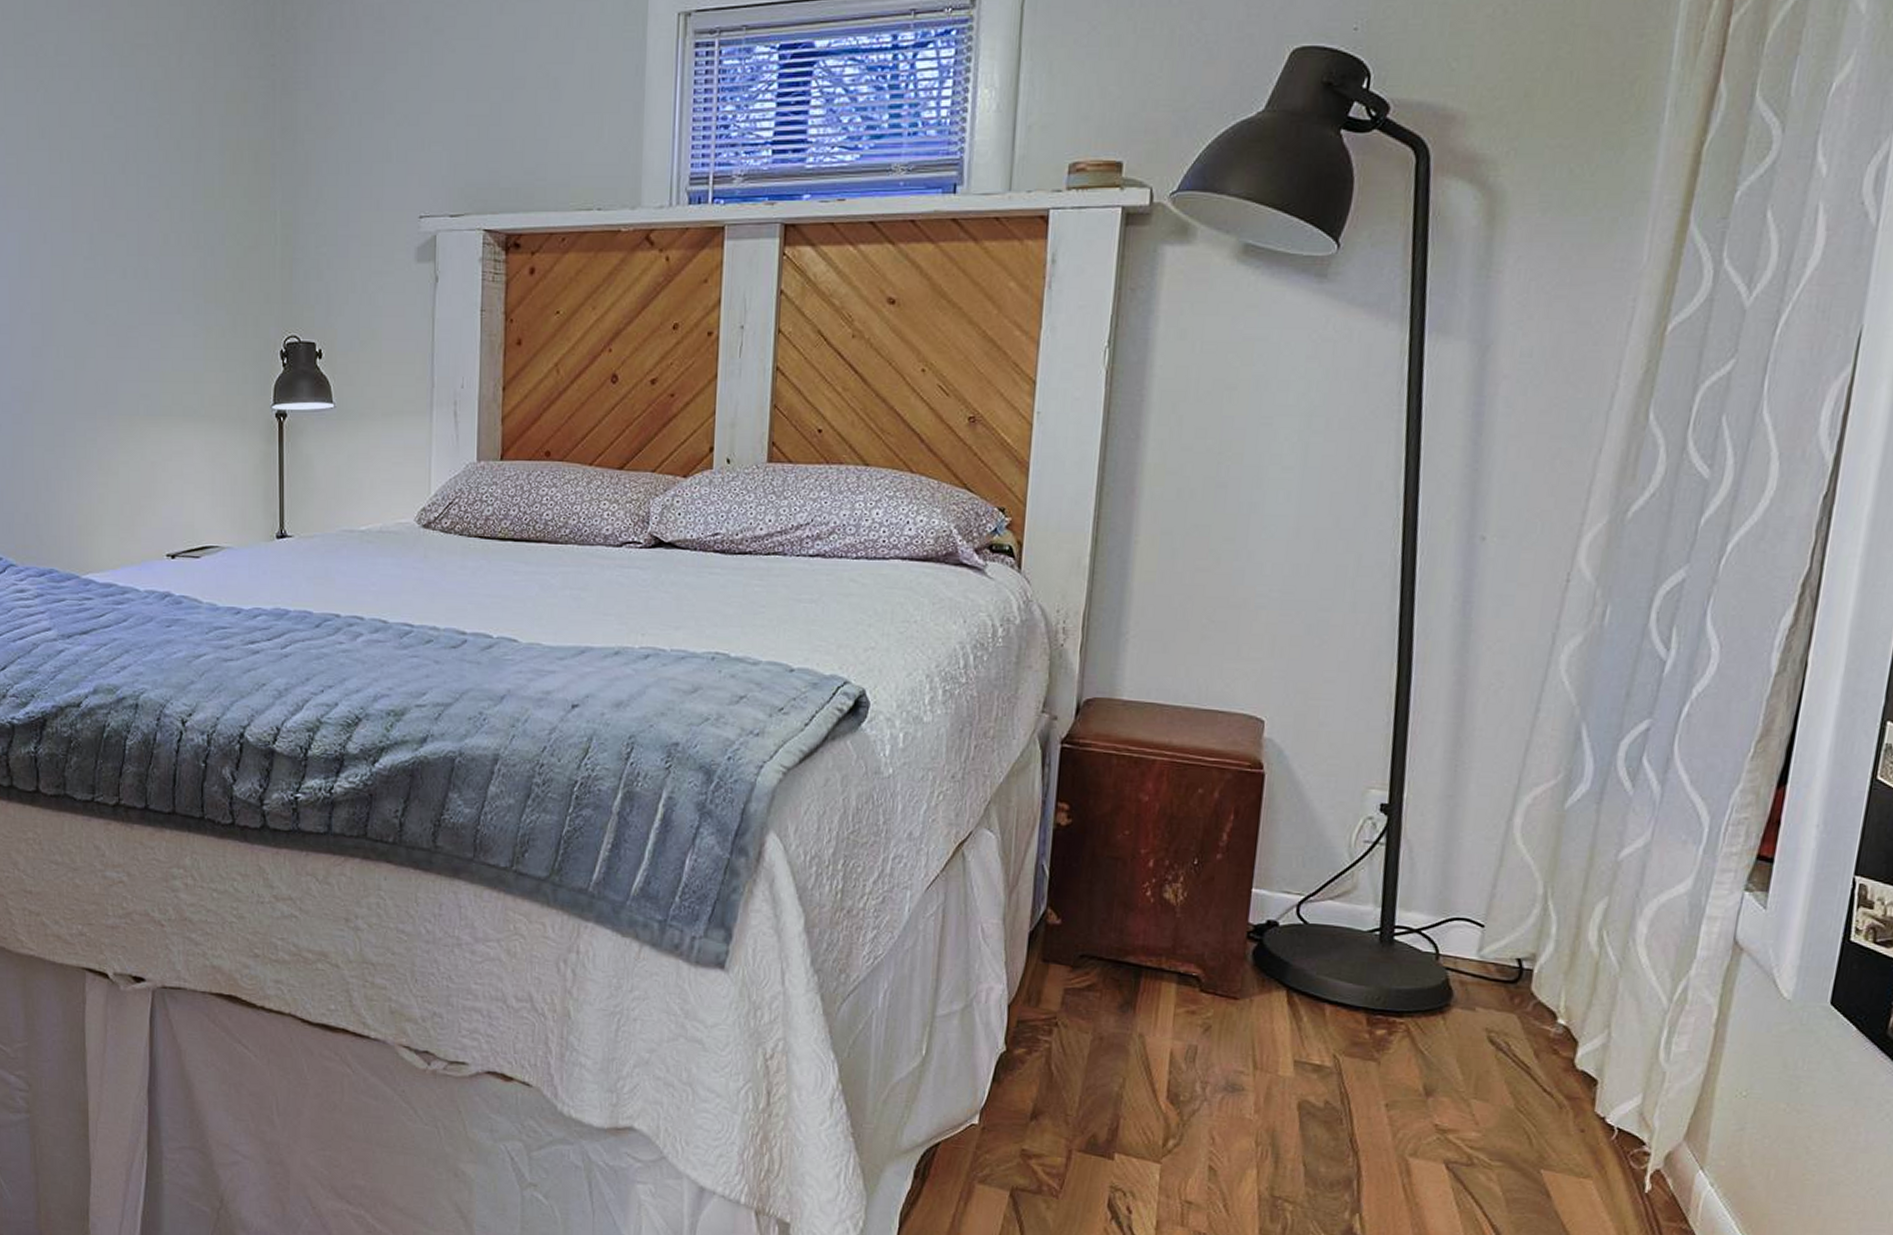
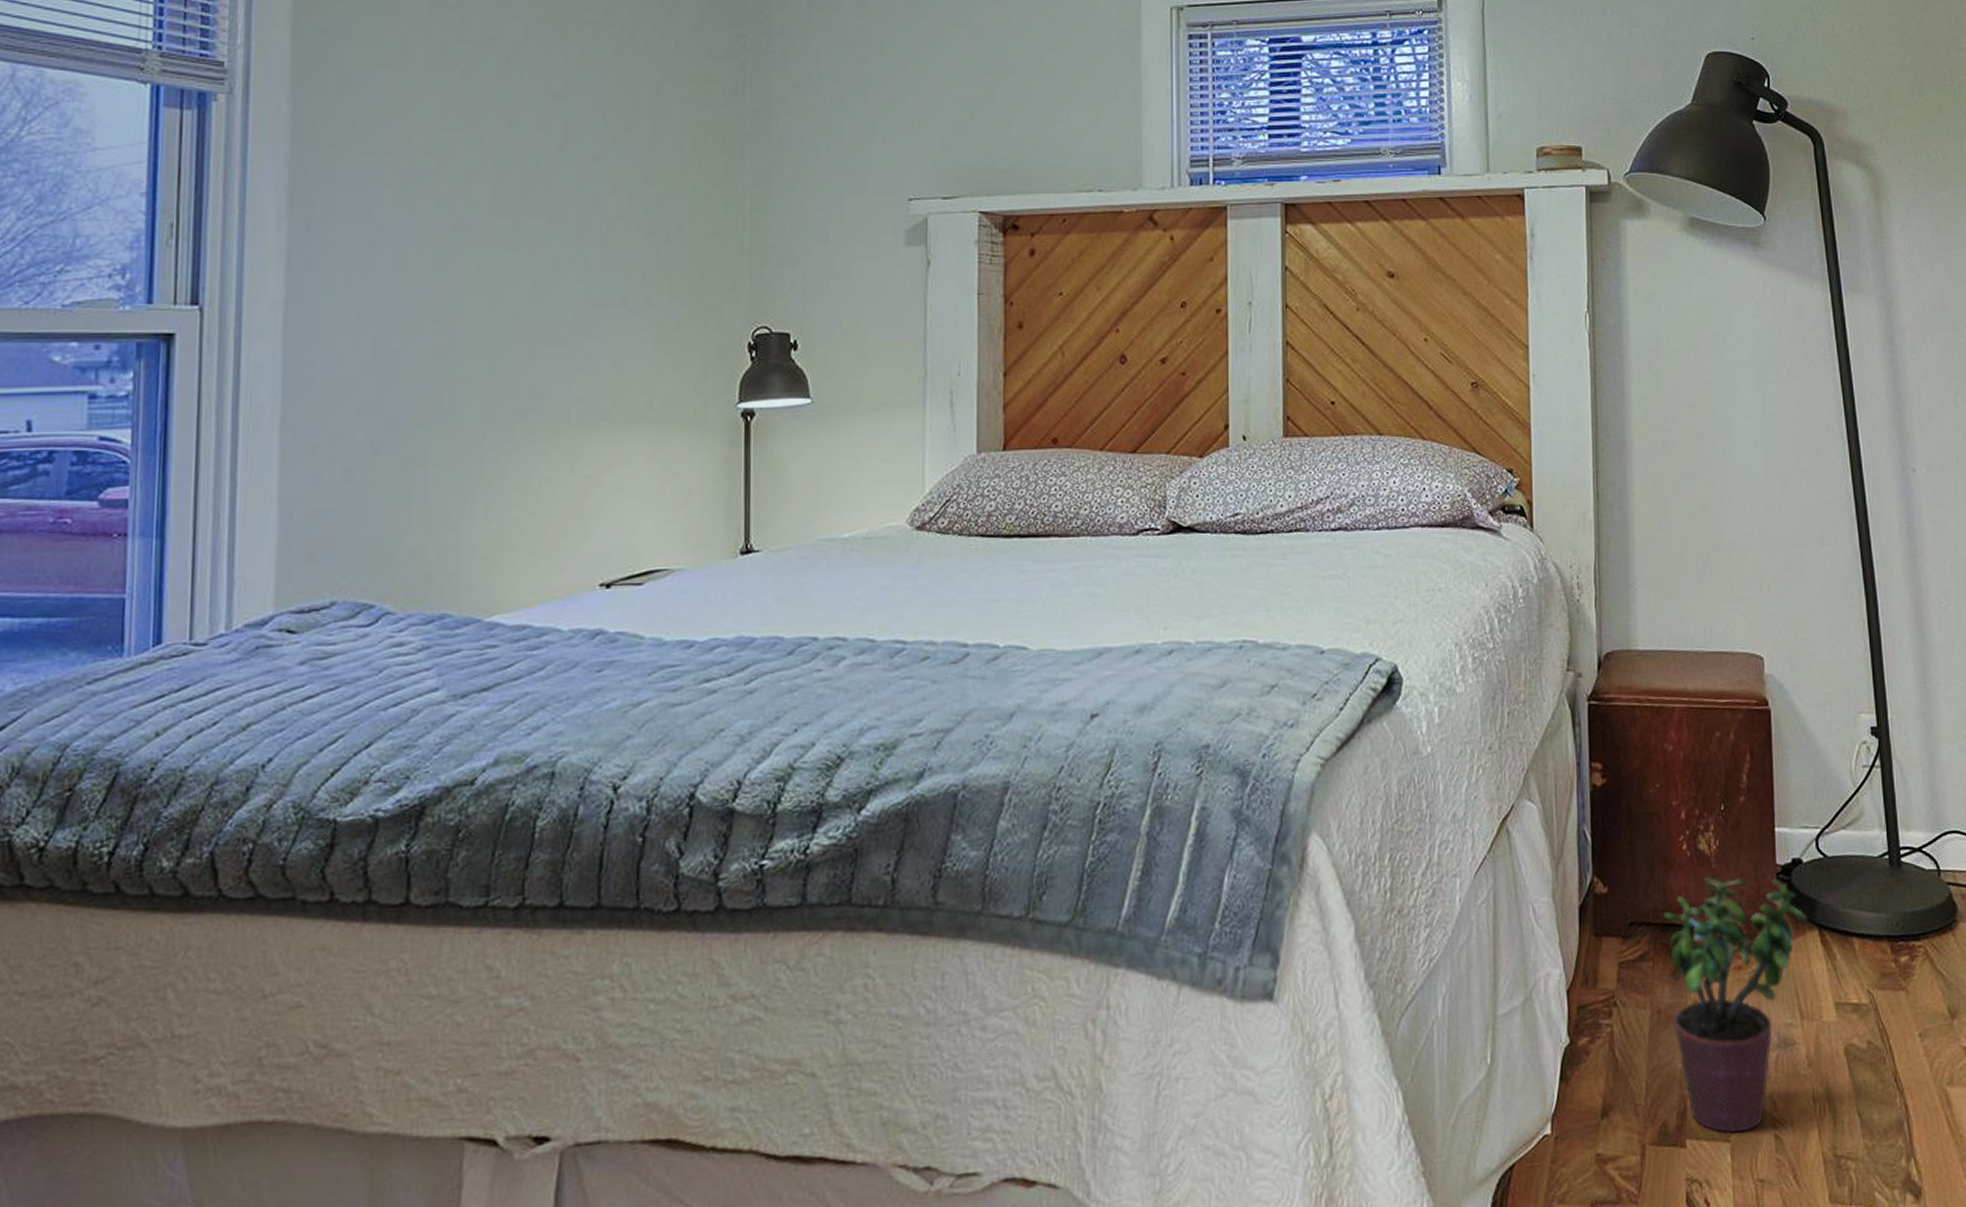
potted plant: none [1115,925,1277,1158] -> present [1663,877,1808,1133]

